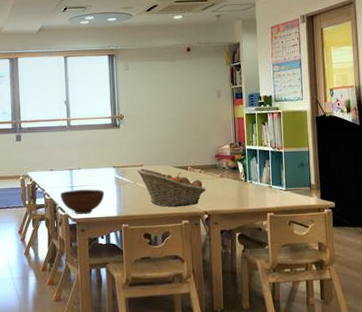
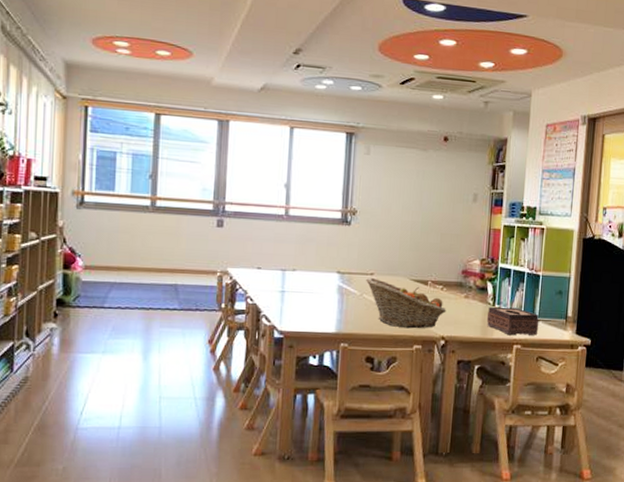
bowl: present [60,189,105,215] -> none [266,296,323,328]
tissue box: none [241,181,287,206] -> present [486,306,539,336]

